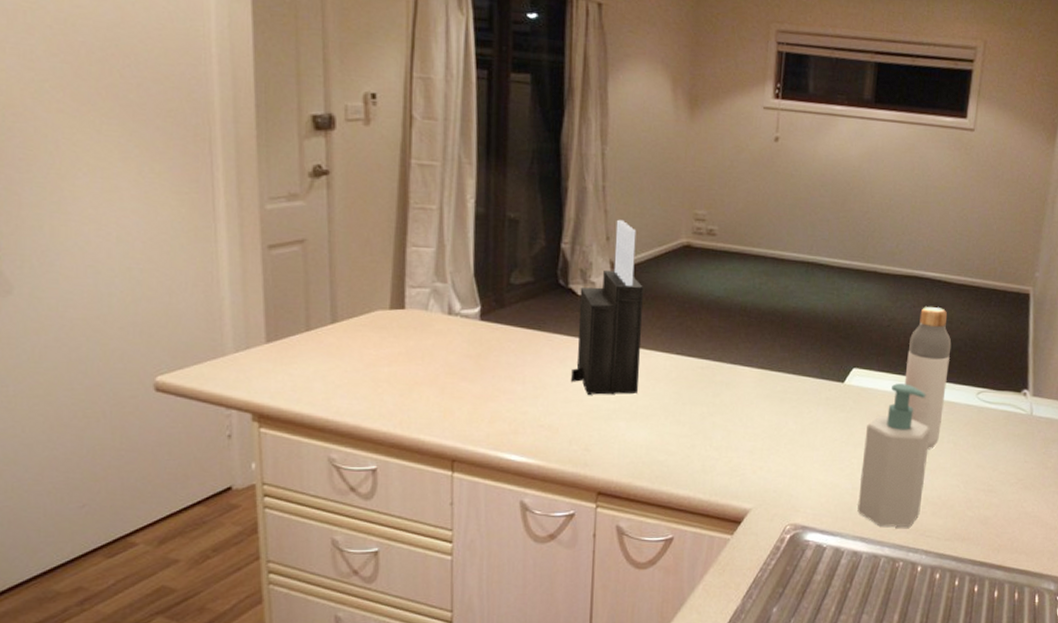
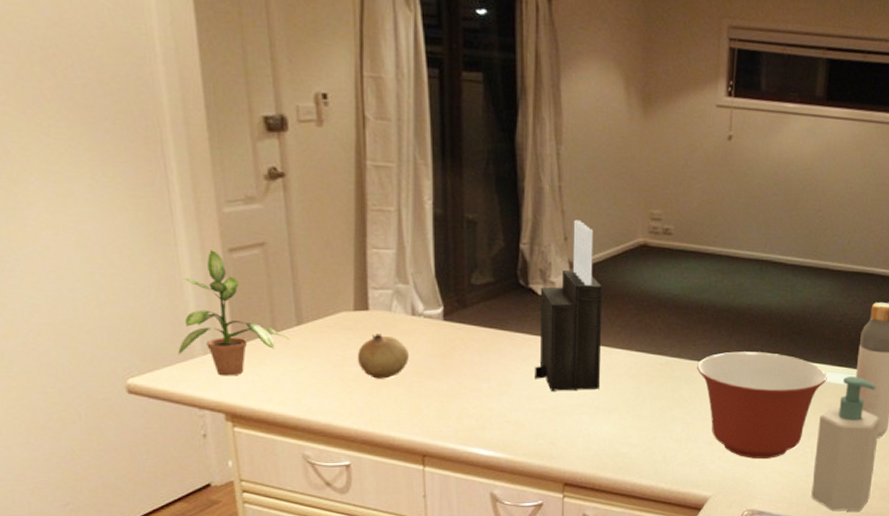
potted plant: none [209,246,322,375] -> present [178,250,289,376]
fruit: none [390,333,444,380] -> present [357,333,410,379]
mixing bowl: none [739,356,875,469] -> present [697,351,827,459]

